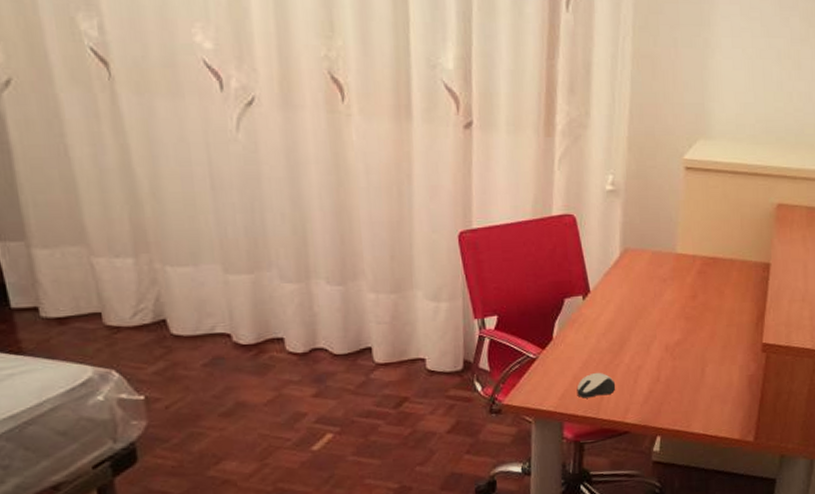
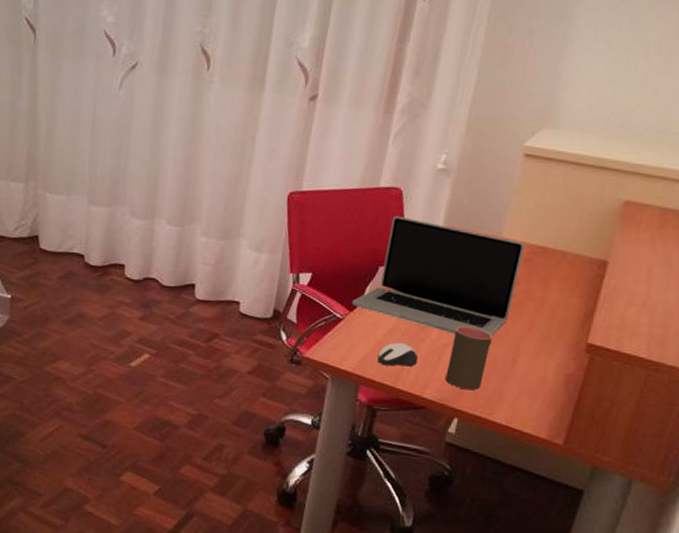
laptop: none [543,243,698,355] -> present [352,215,526,336]
cup: none [643,345,681,407] -> present [446,326,492,390]

